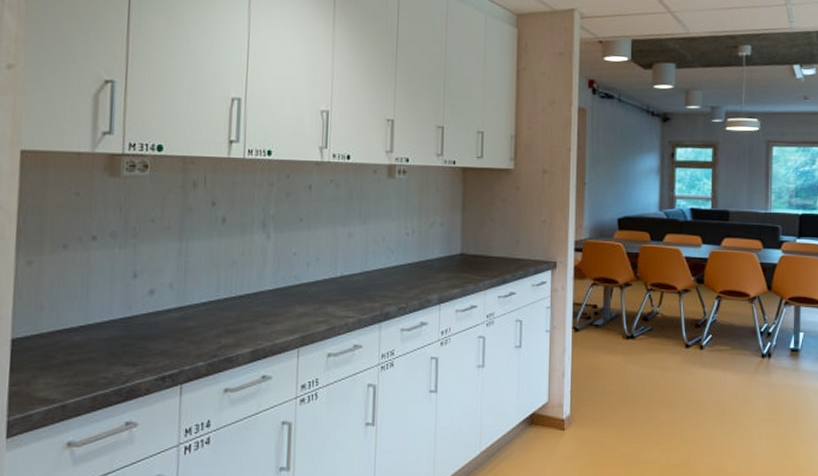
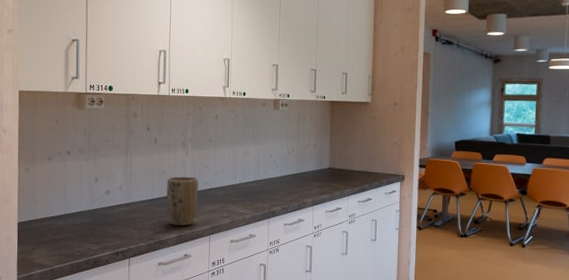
plant pot: none [237,268,284,336] -> present [166,176,198,226]

